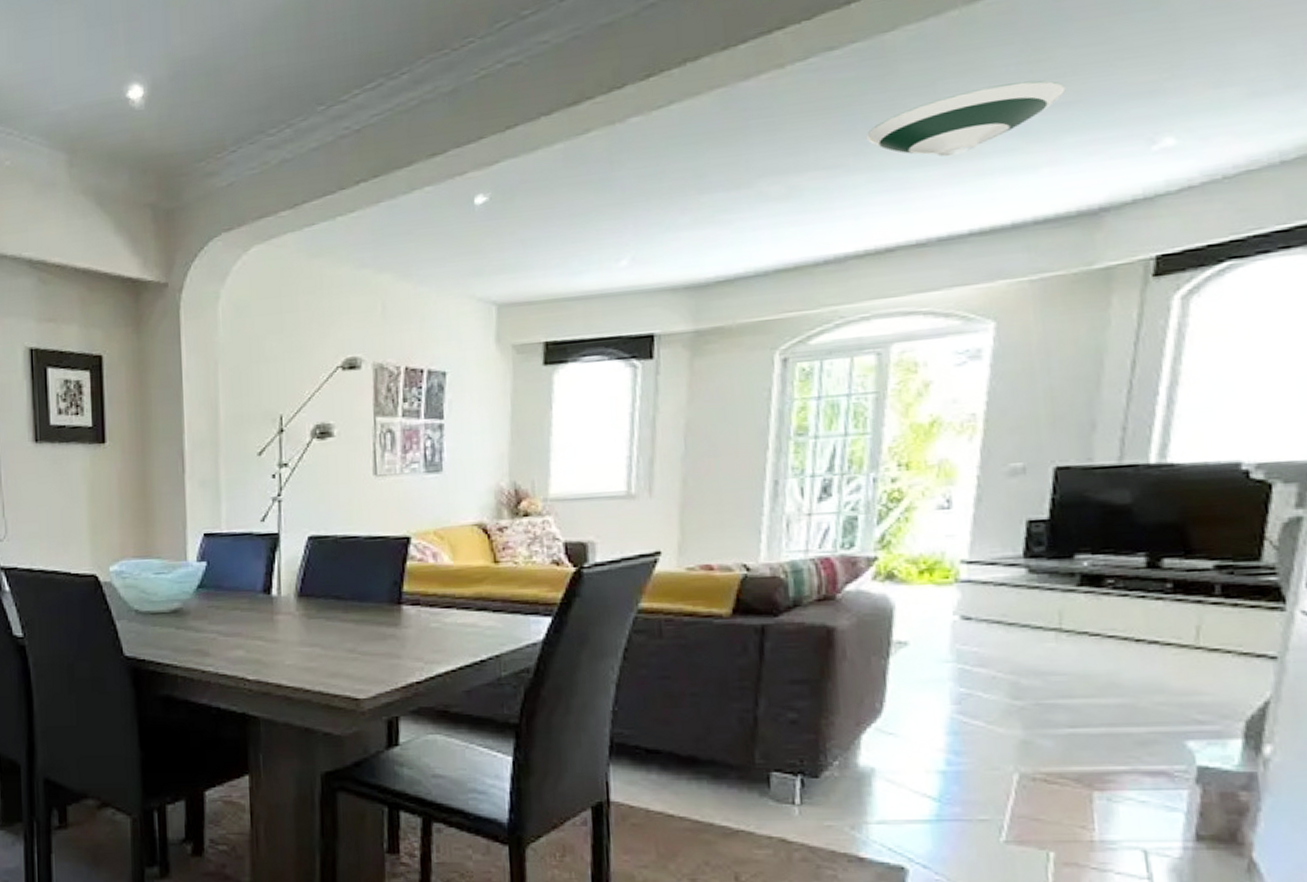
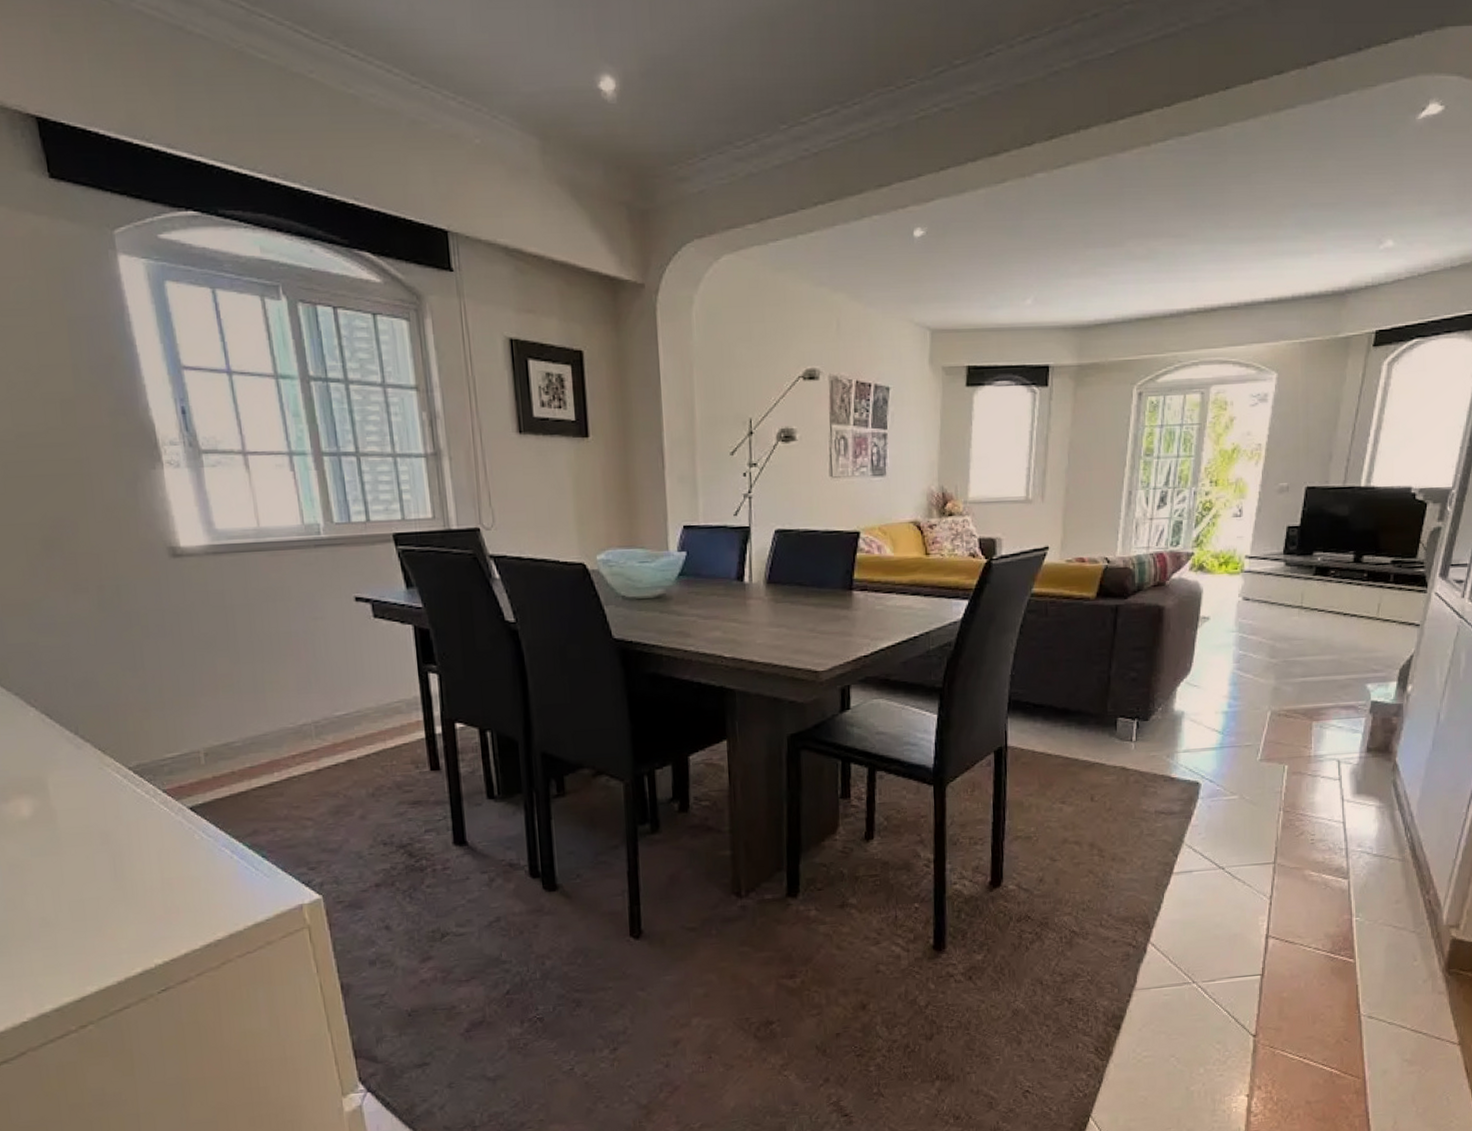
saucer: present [865,80,1066,157] -> none [1202,182,1332,237]

